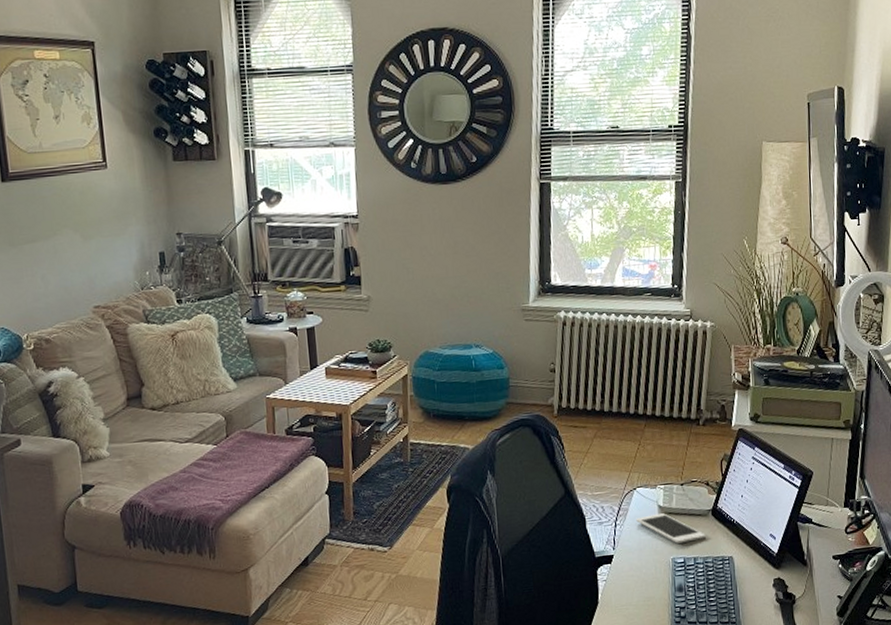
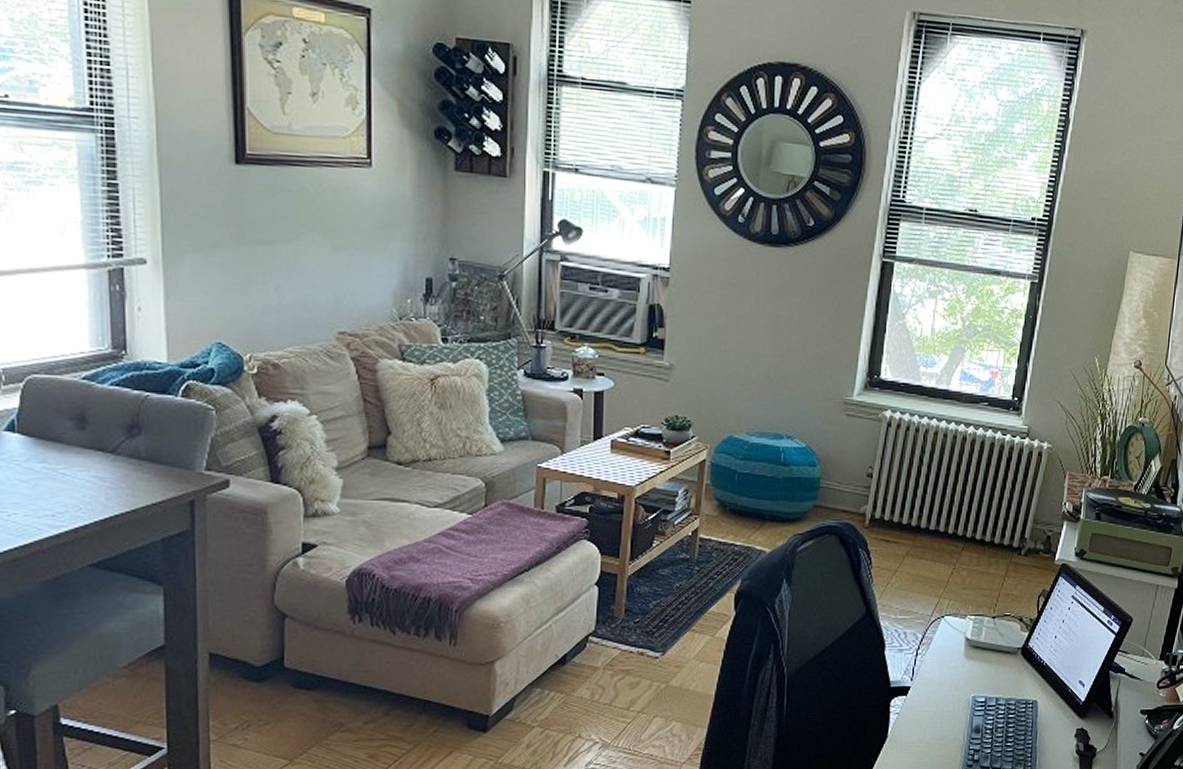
cell phone: present [636,513,706,544] -> none [940,647,1012,681]

